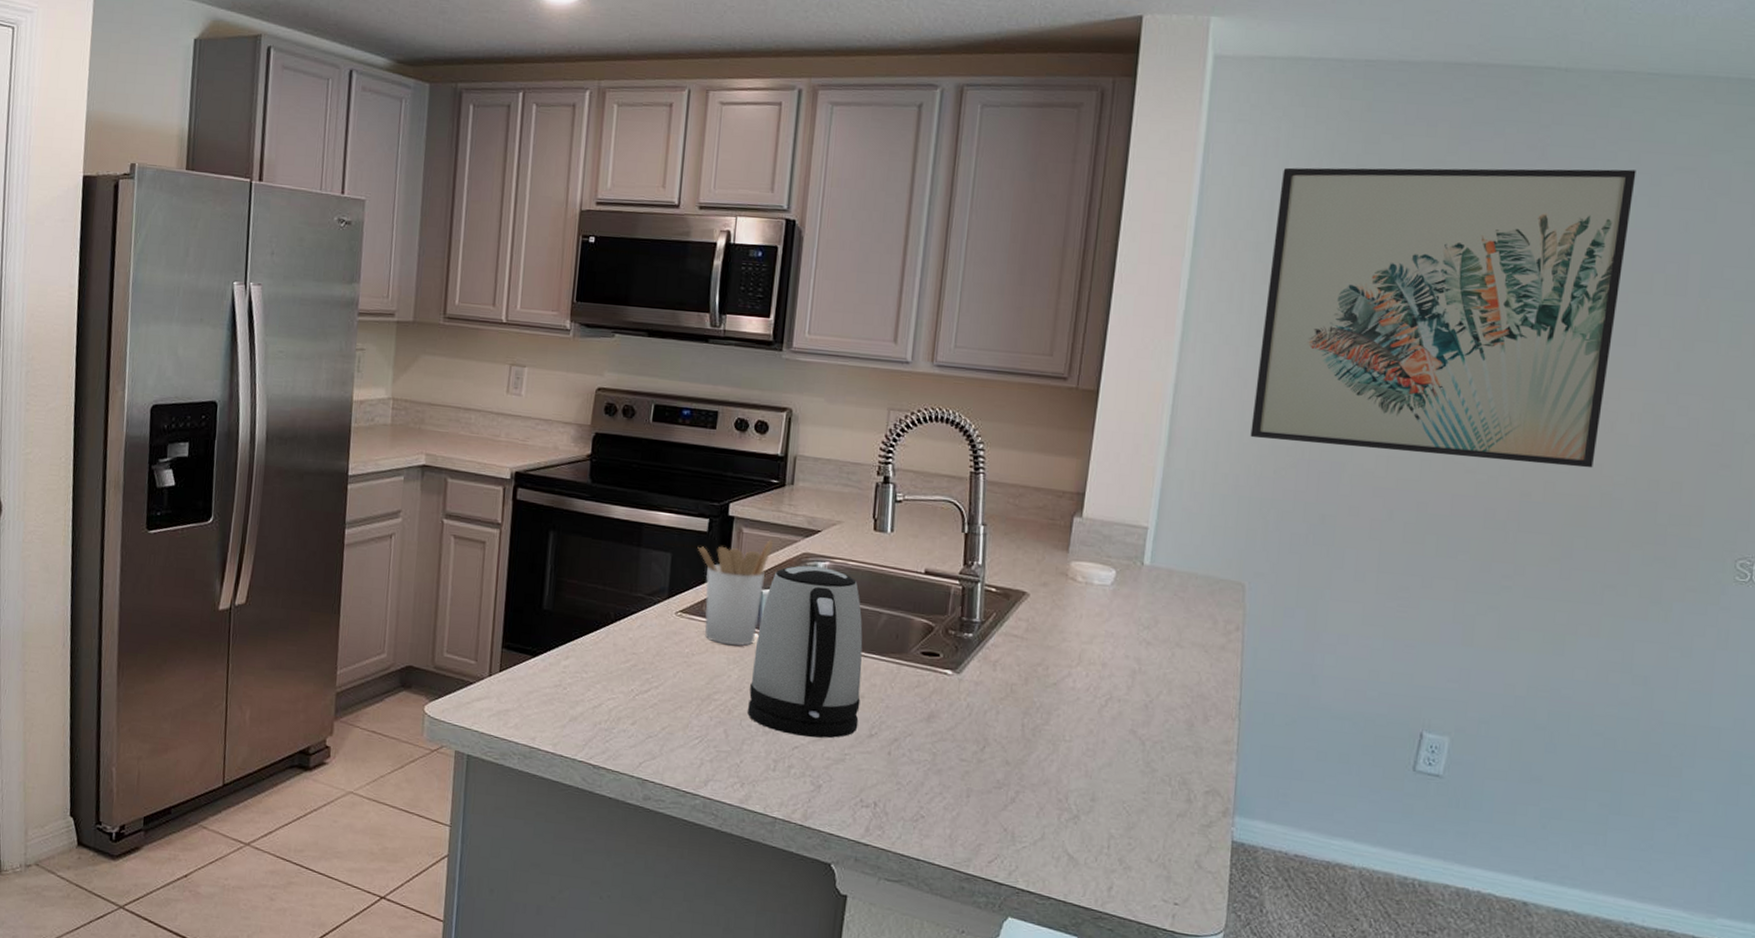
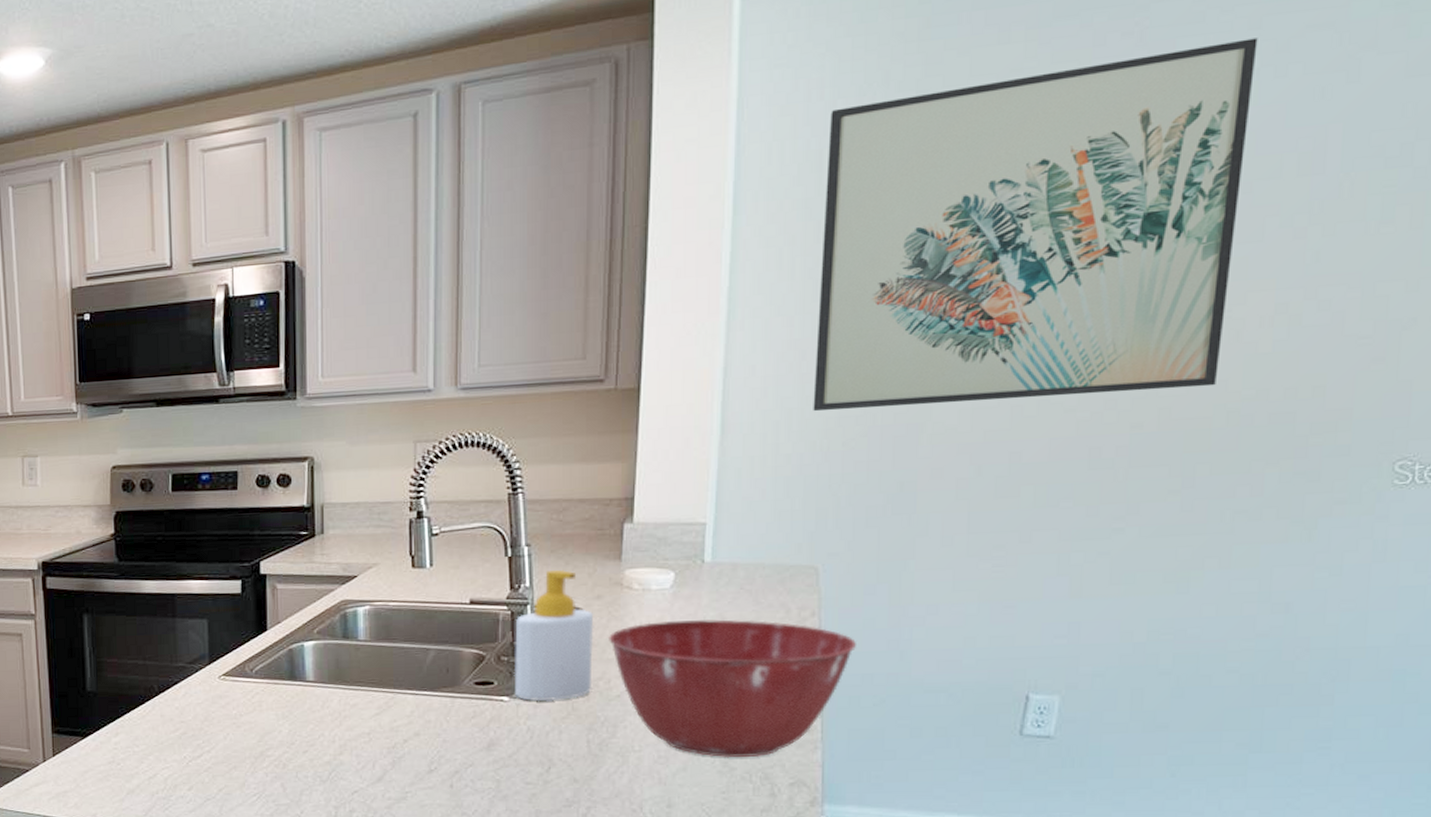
utensil holder: present [697,539,774,646] -> none [233,591,310,702]
kettle: present [748,565,863,739] -> none [302,612,416,781]
soap bottle: none [958,552,1039,681] -> present [514,570,594,702]
mixing bowl: none [1050,615,1274,761] -> present [609,619,856,758]

